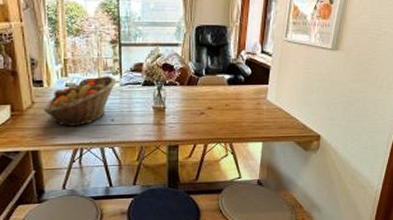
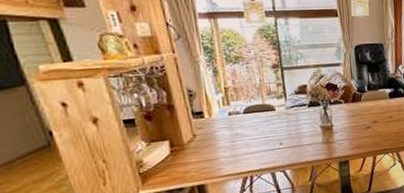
fruit basket: present [43,76,117,127] -> none [206,100,282,156]

